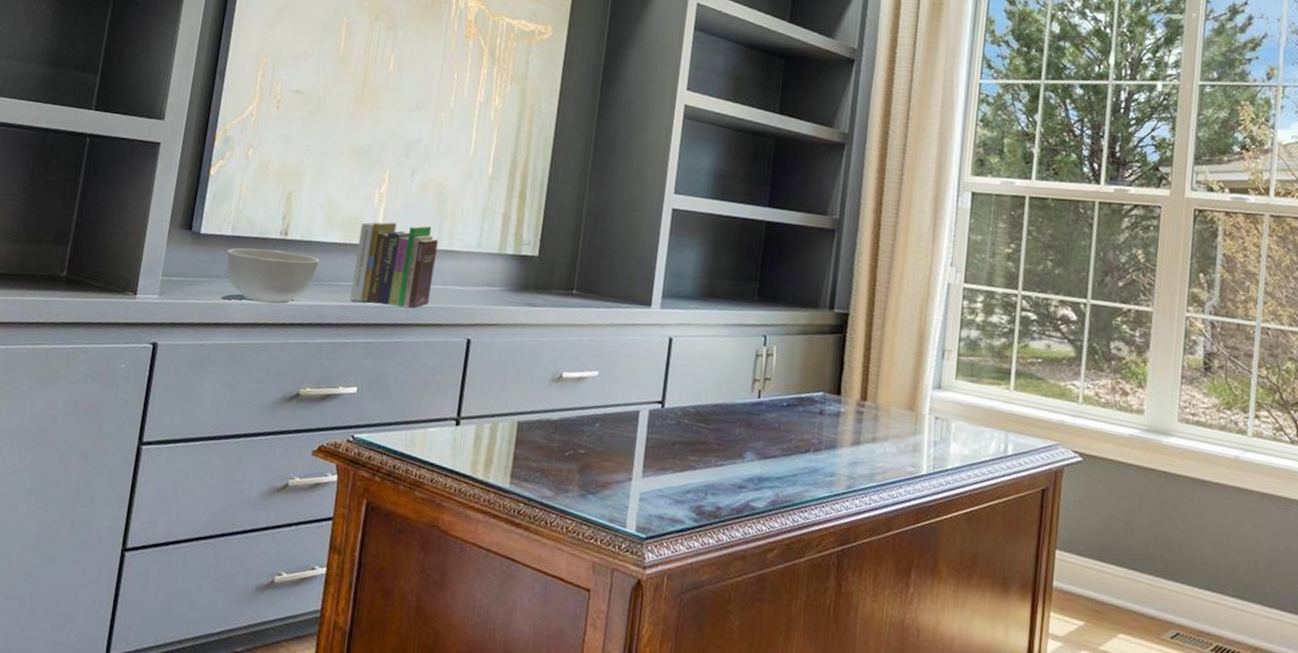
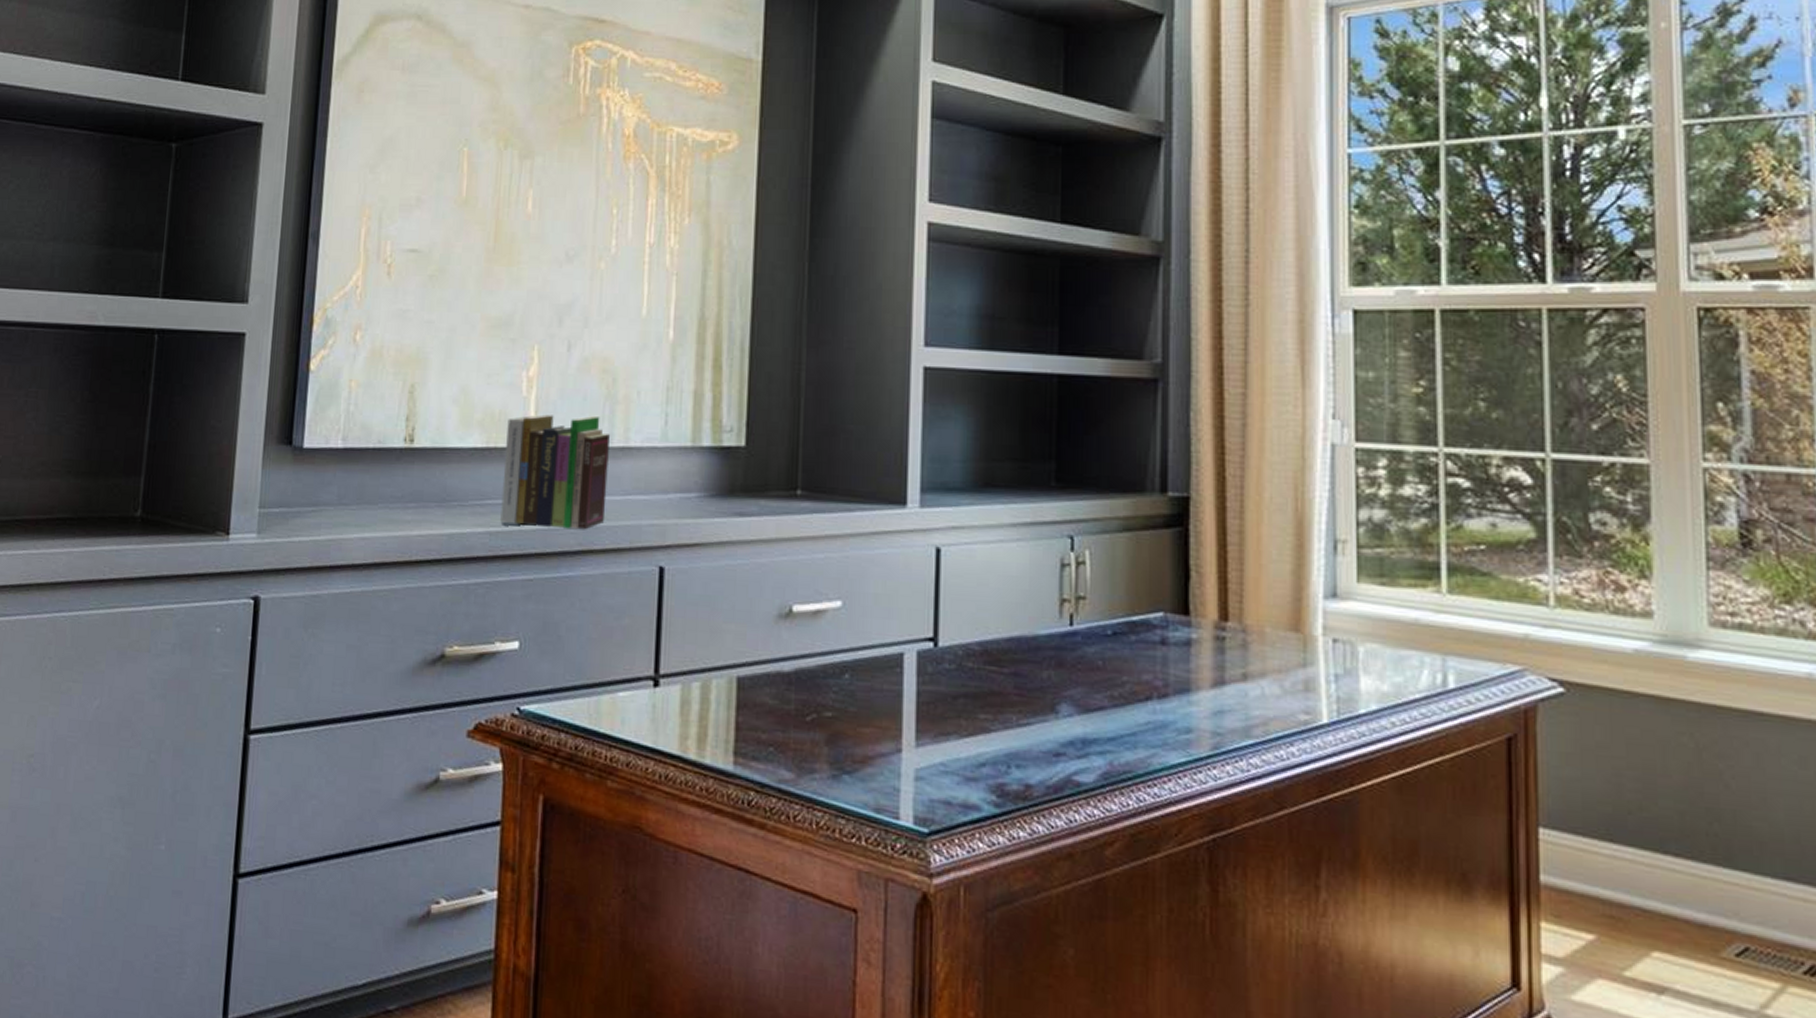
bowl: present [226,248,320,304] -> none [338,463,458,536]

